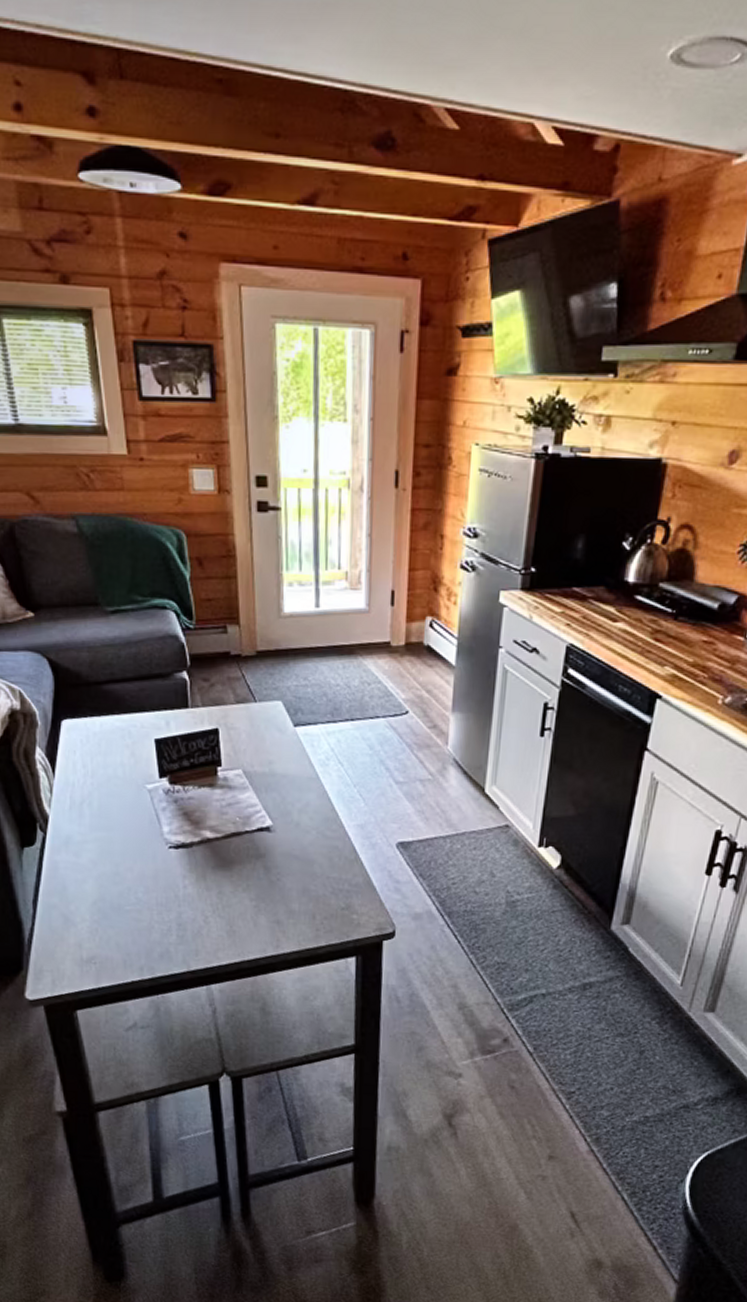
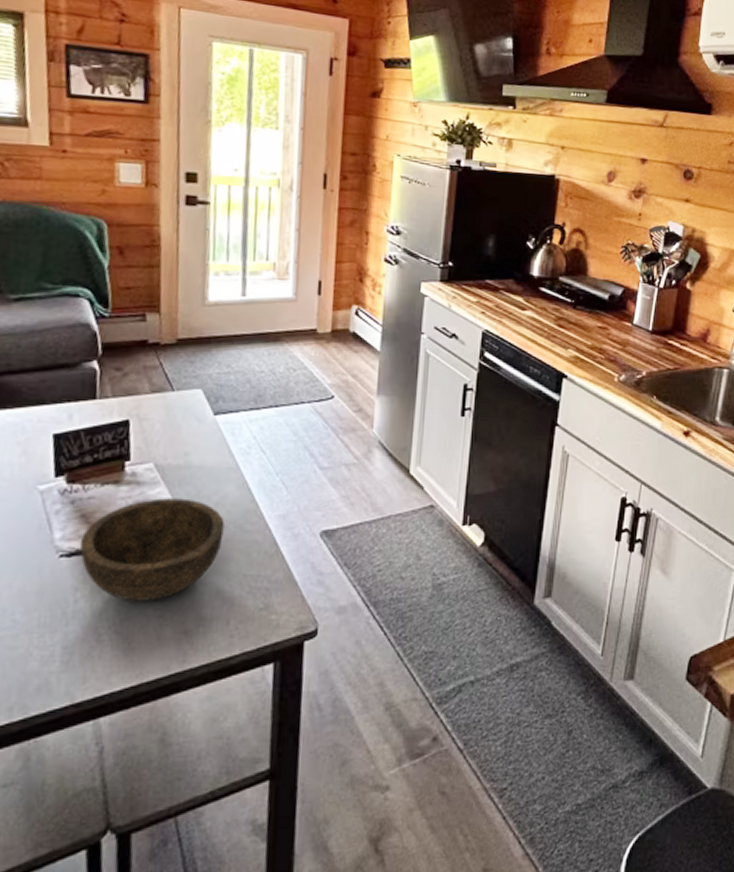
bowl: none [184,802,308,893] -> present [79,498,224,601]

